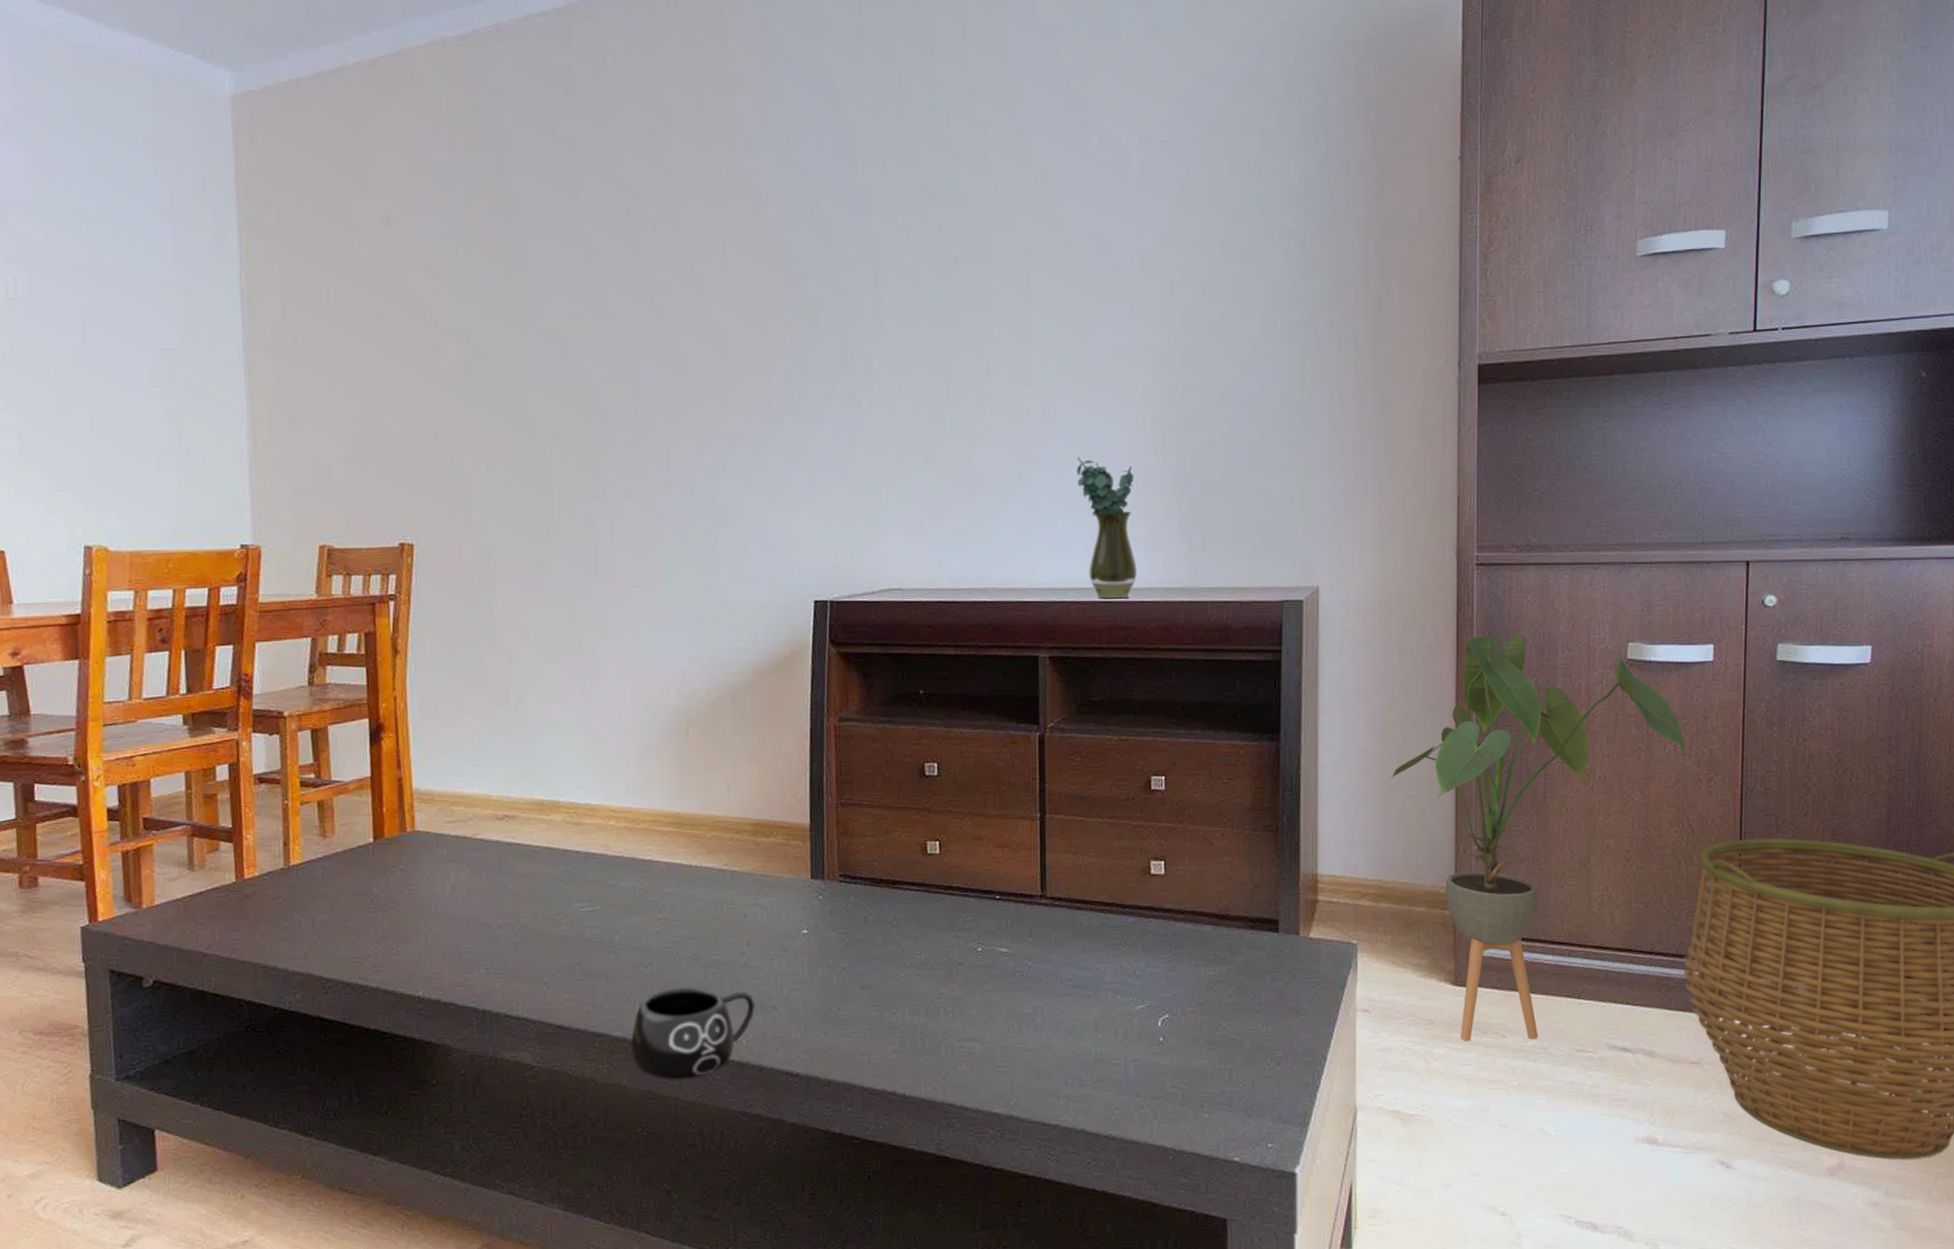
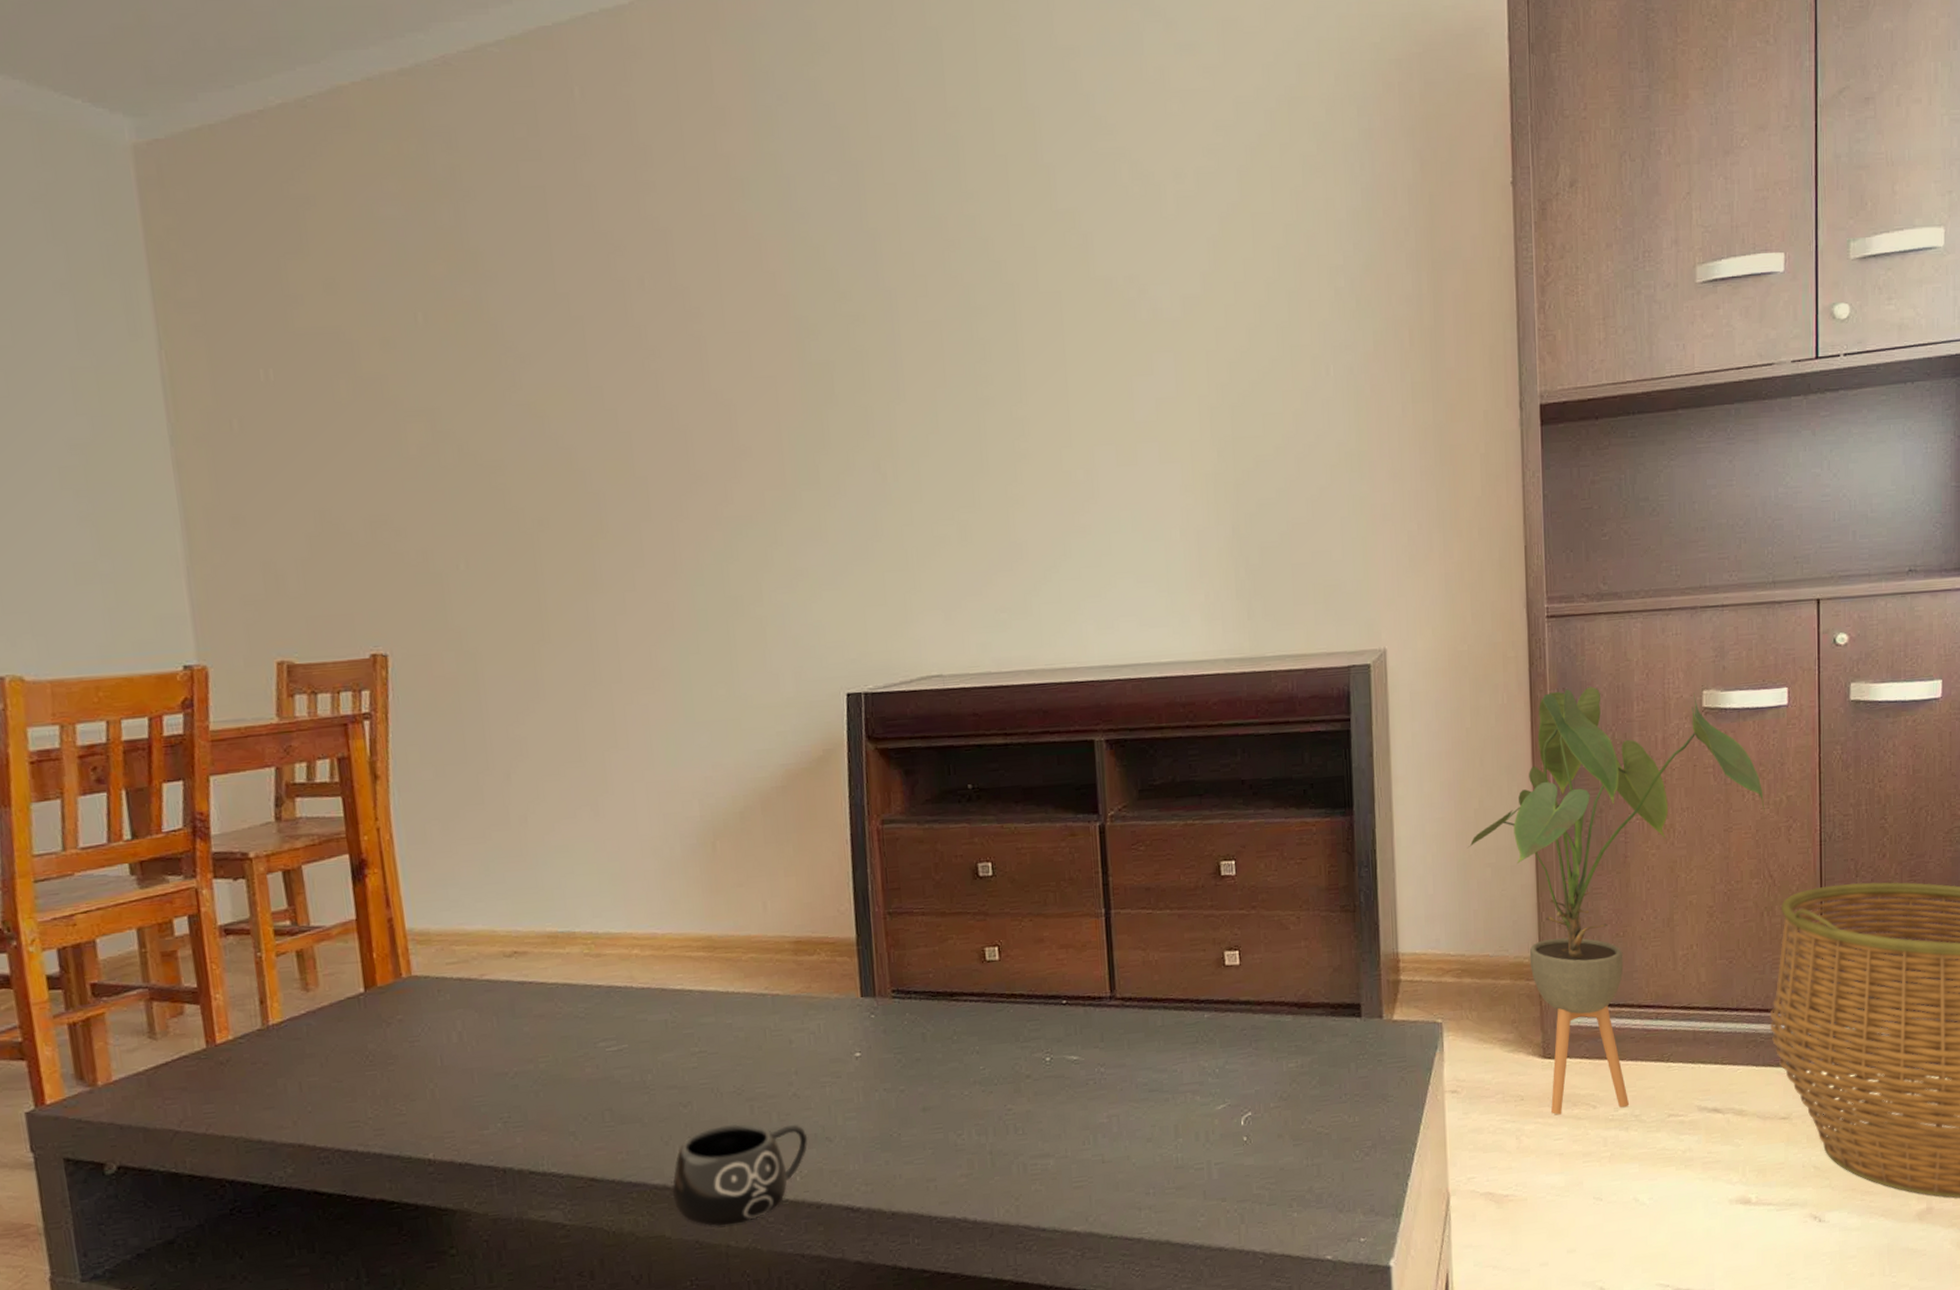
vase: present [1076,457,1137,599] -> none [1124,522,1195,674]

